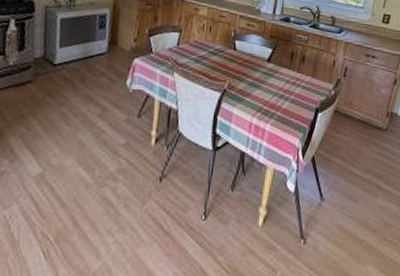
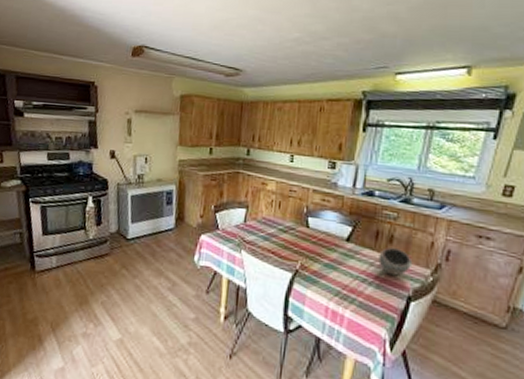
bowl: none [293,66,319,91] -> present [378,247,411,276]

